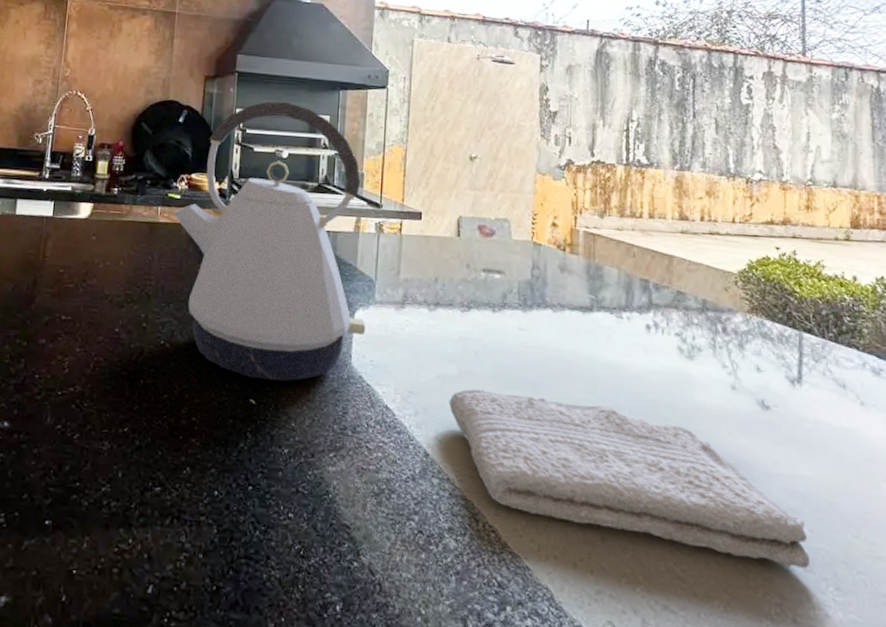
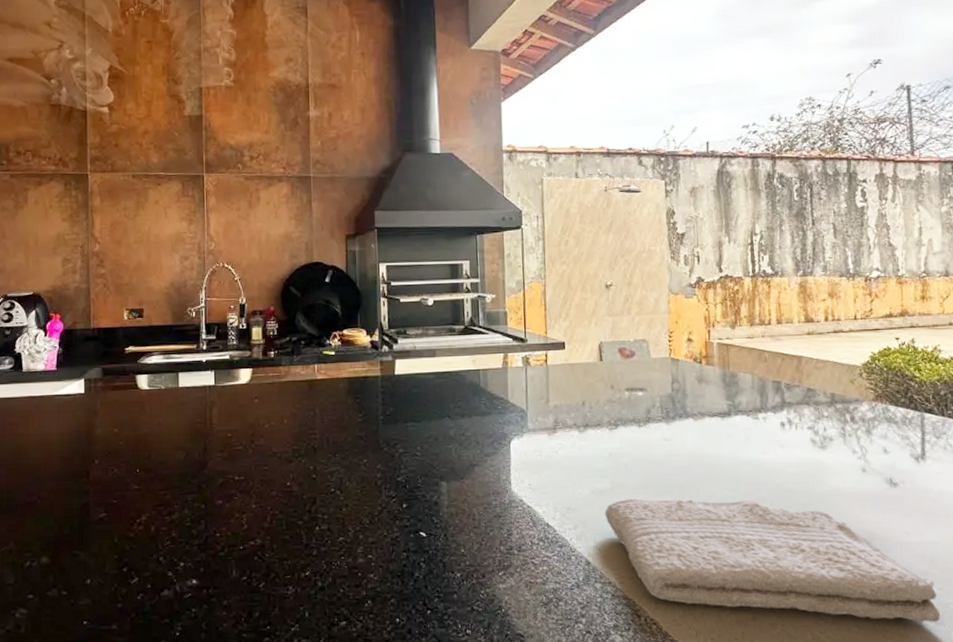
kettle: present [174,101,366,382] -> none [330,252,522,513]

